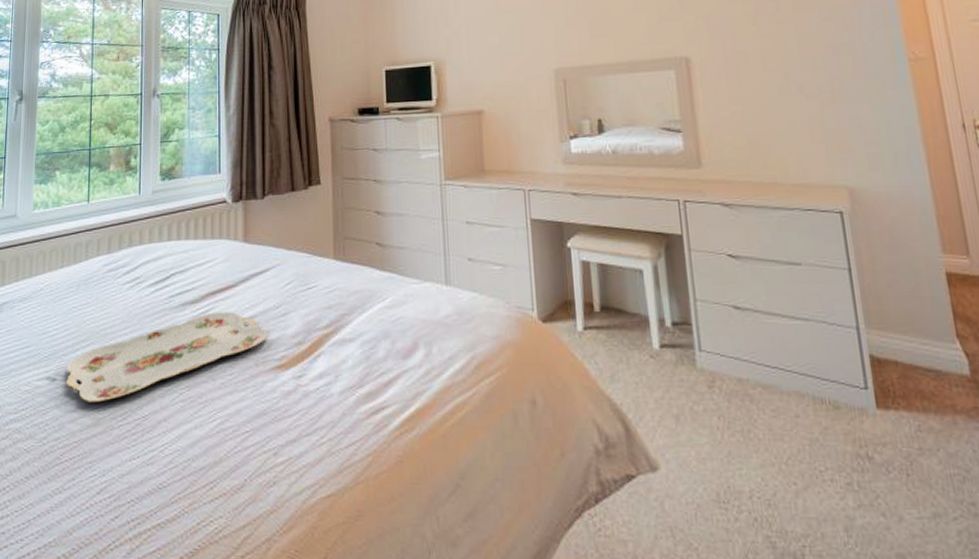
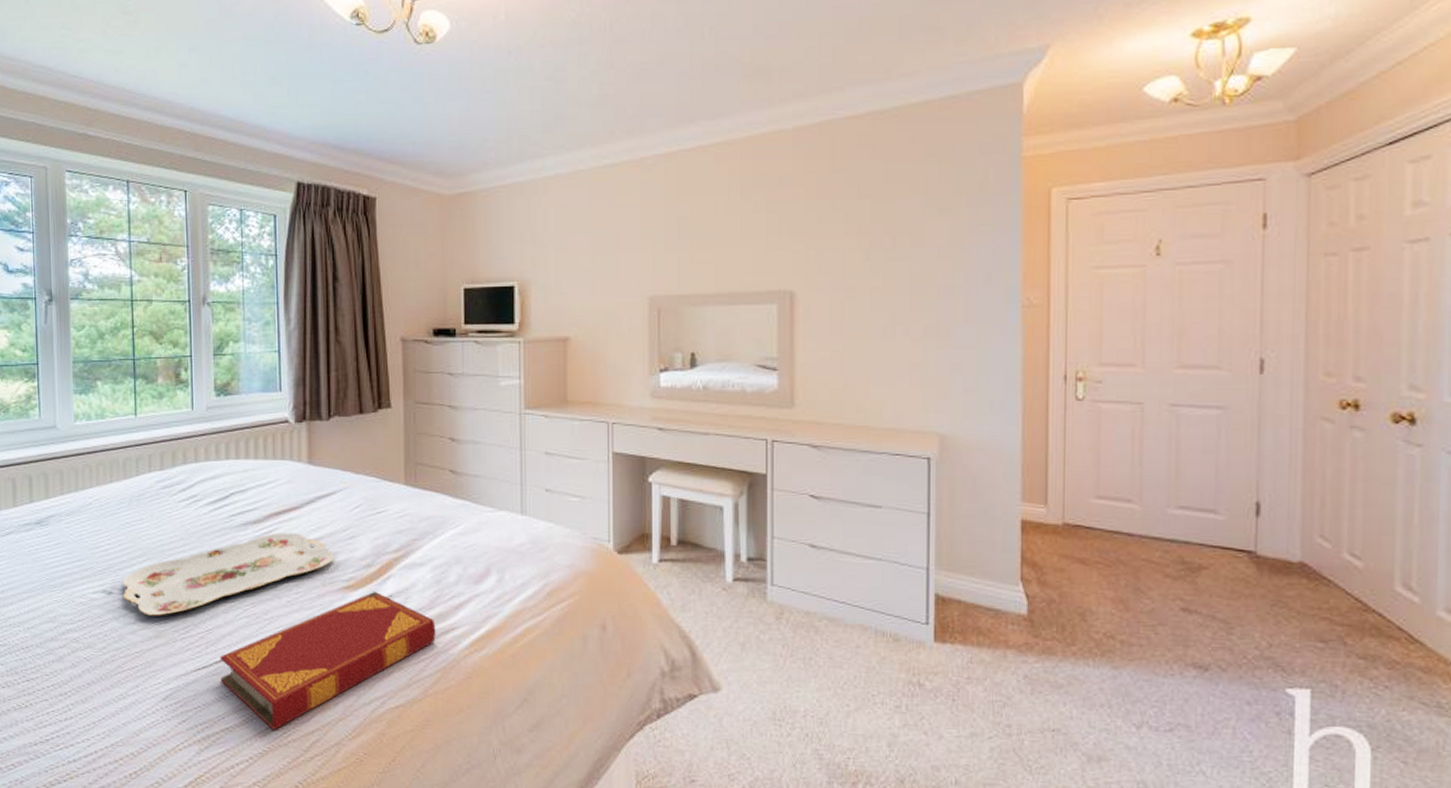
hardback book: none [154,369,366,525] -> present [220,591,436,730]

